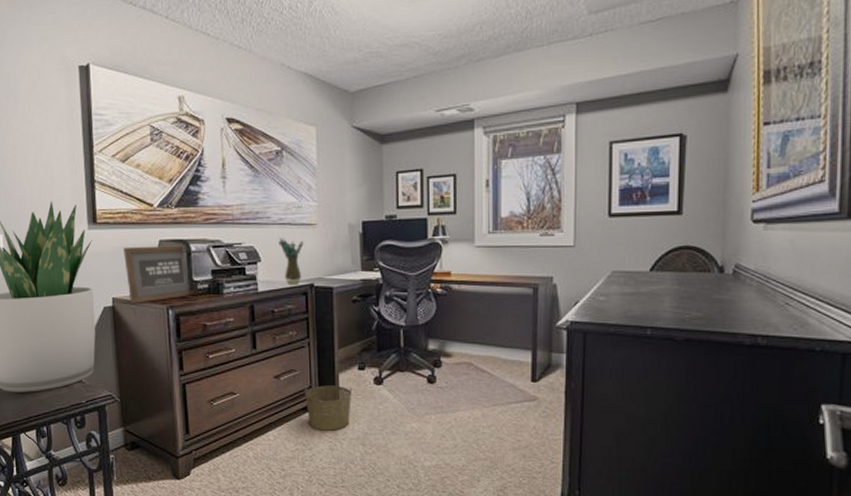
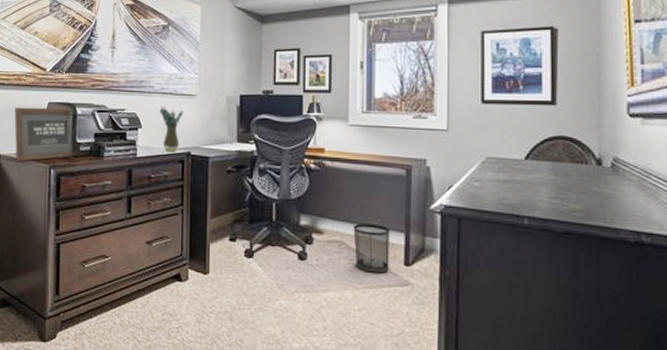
basket: present [305,385,353,431] -> none [175,254,223,303]
waste bin: none [481,343,518,391] -> present [353,223,391,274]

